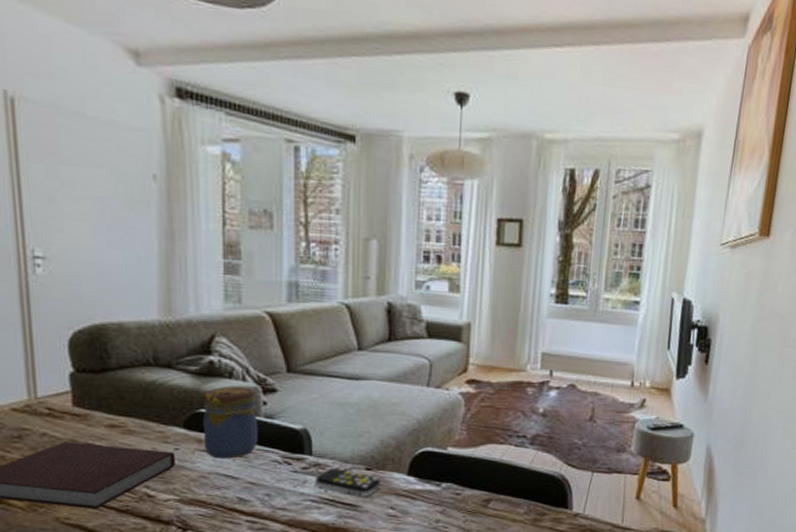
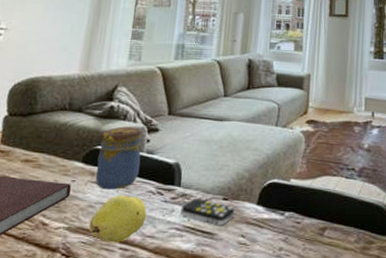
fruit: none [205,465,274,515] -> present [89,195,147,243]

